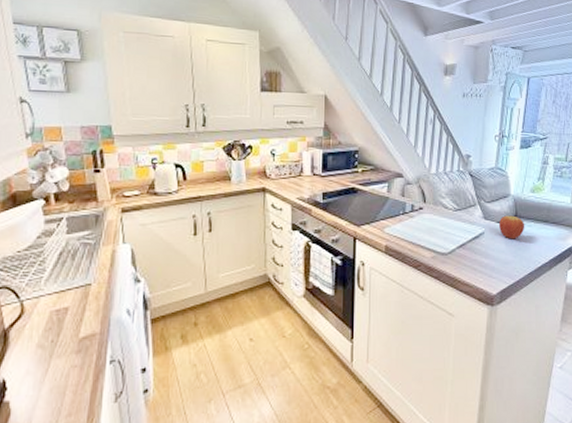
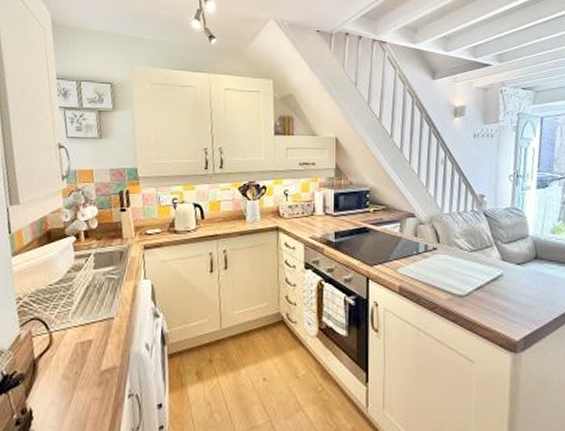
fruit: present [499,215,525,239] -> none [518,257,547,282]

